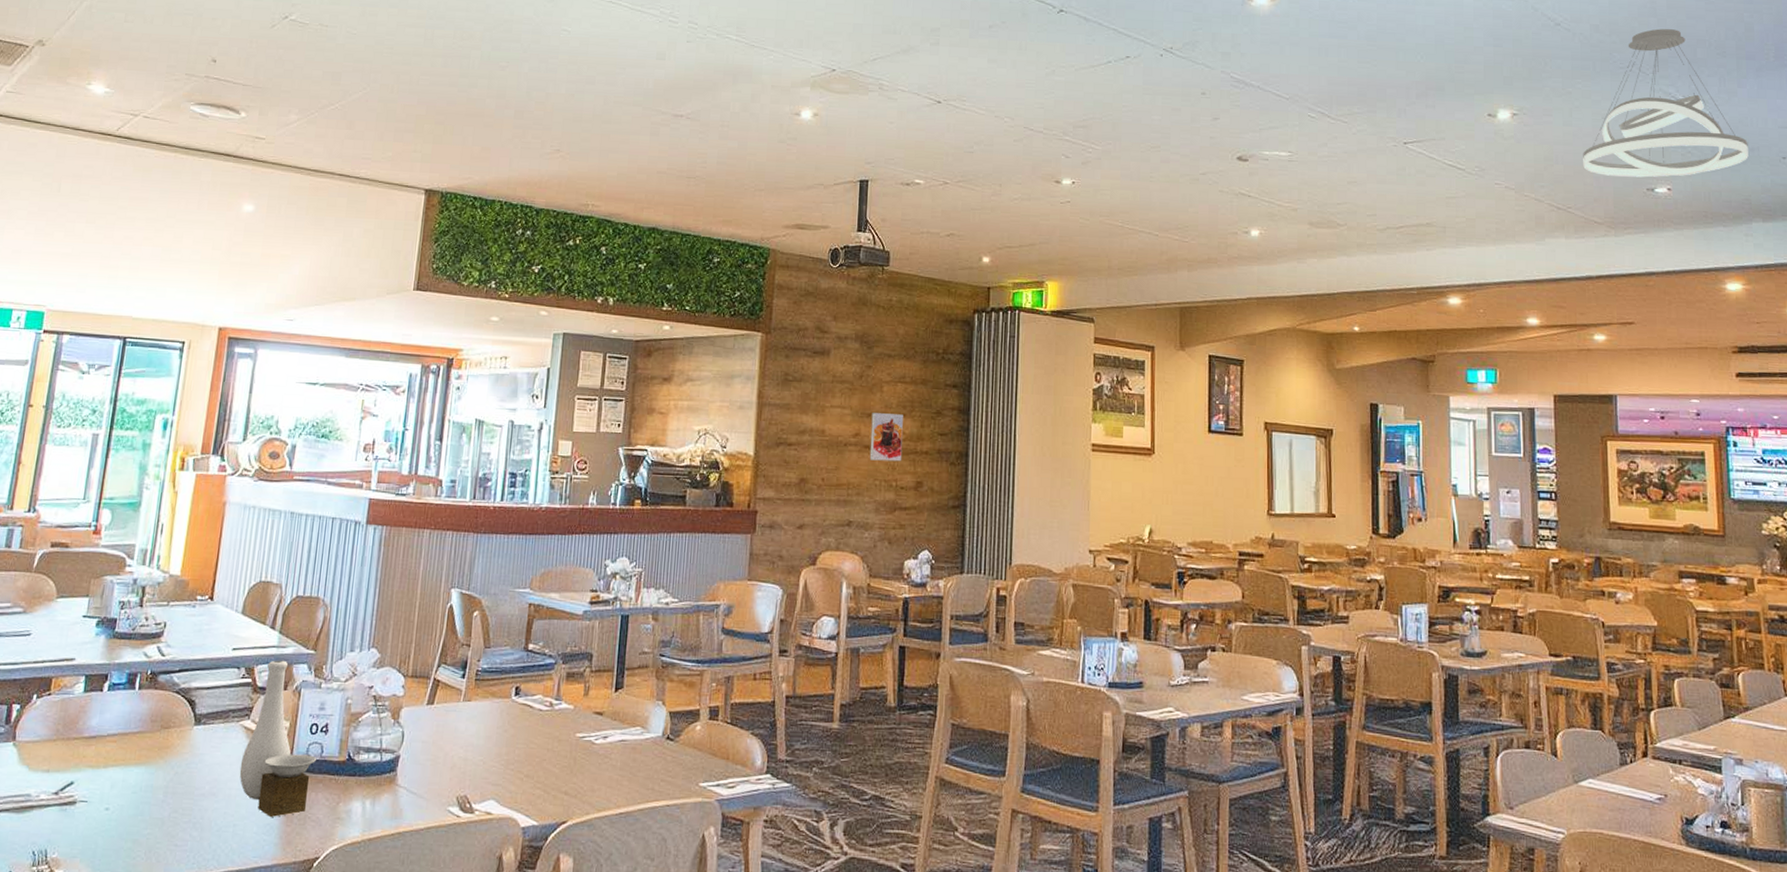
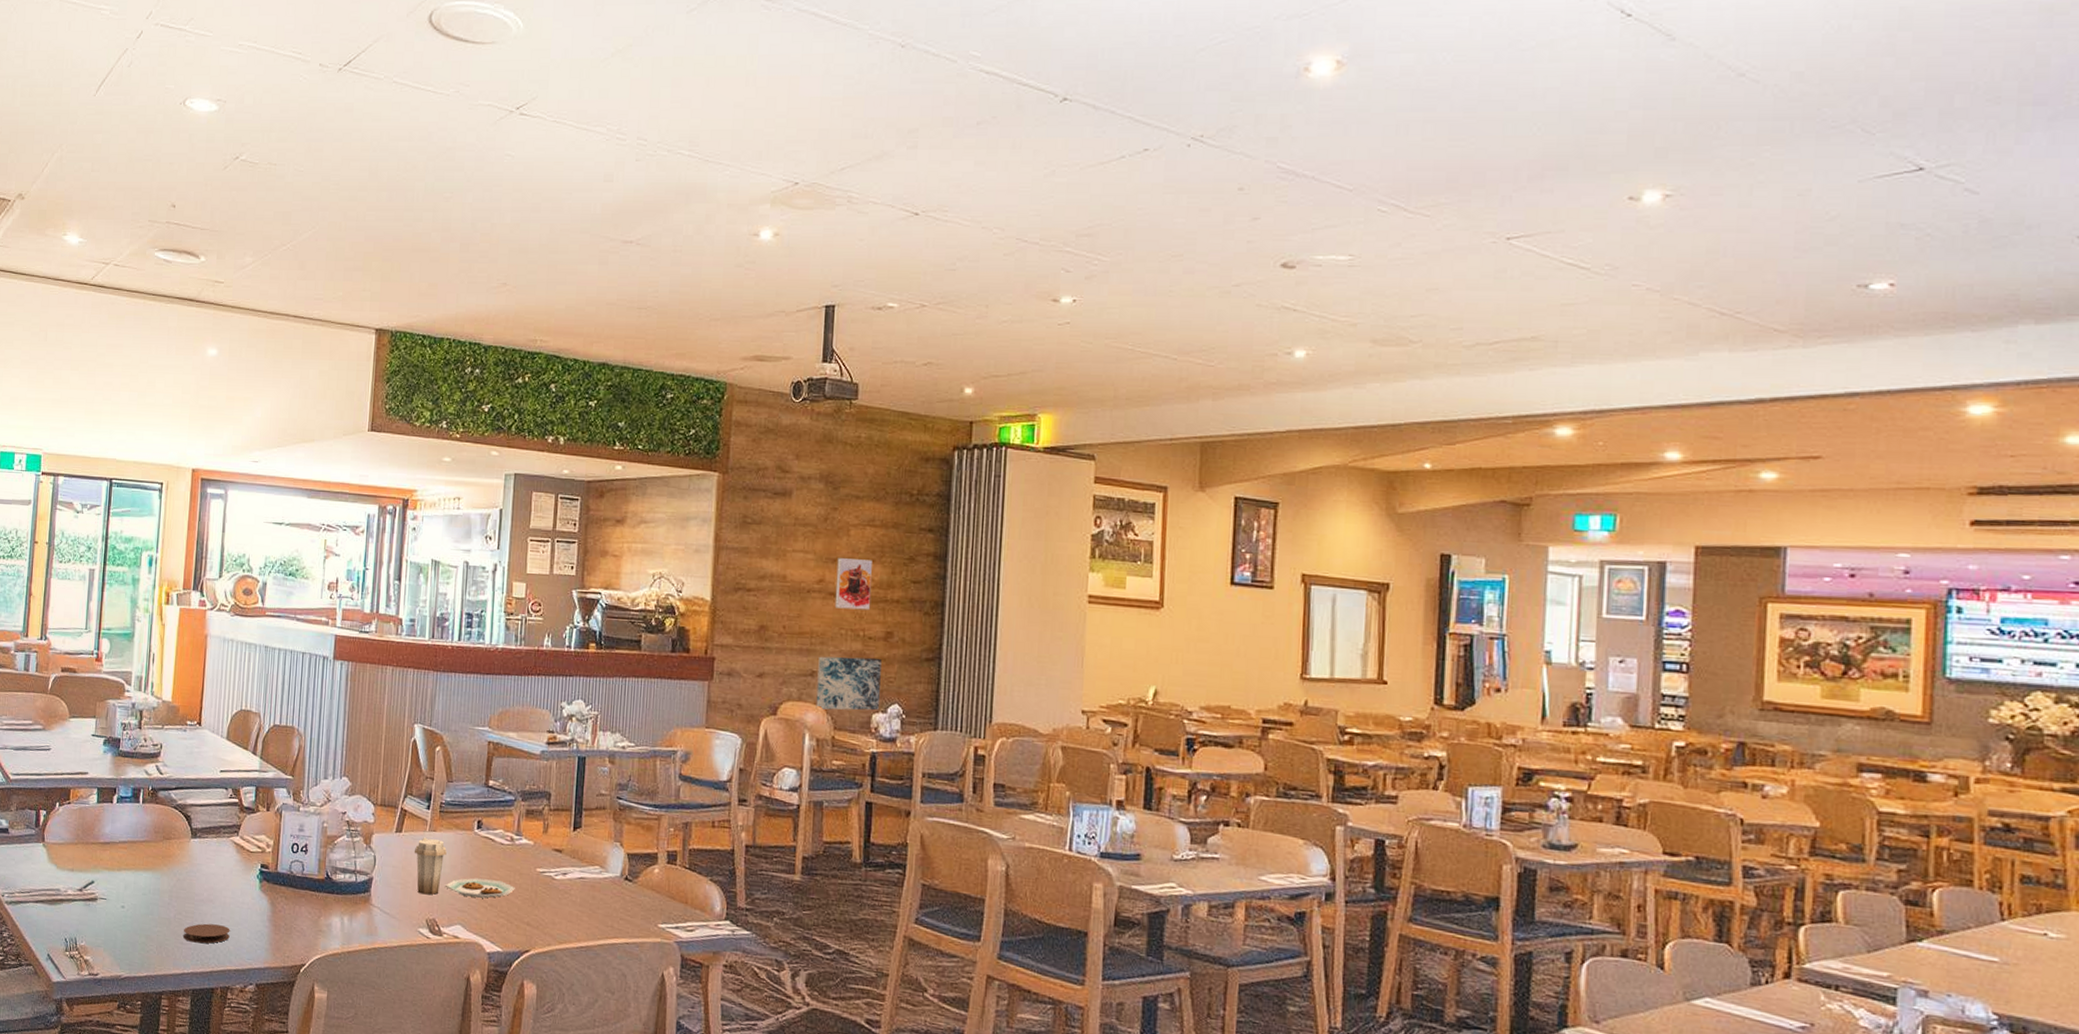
coaster: none [178,820,234,844] -> present [183,923,230,944]
vase: present [239,660,317,817] -> none [232,783,299,925]
plate: none [446,708,553,770] -> present [414,837,515,898]
wall art: none [852,506,913,558] -> present [816,656,882,711]
pendant light: present [1583,29,1749,178] -> none [1763,71,2023,271]

